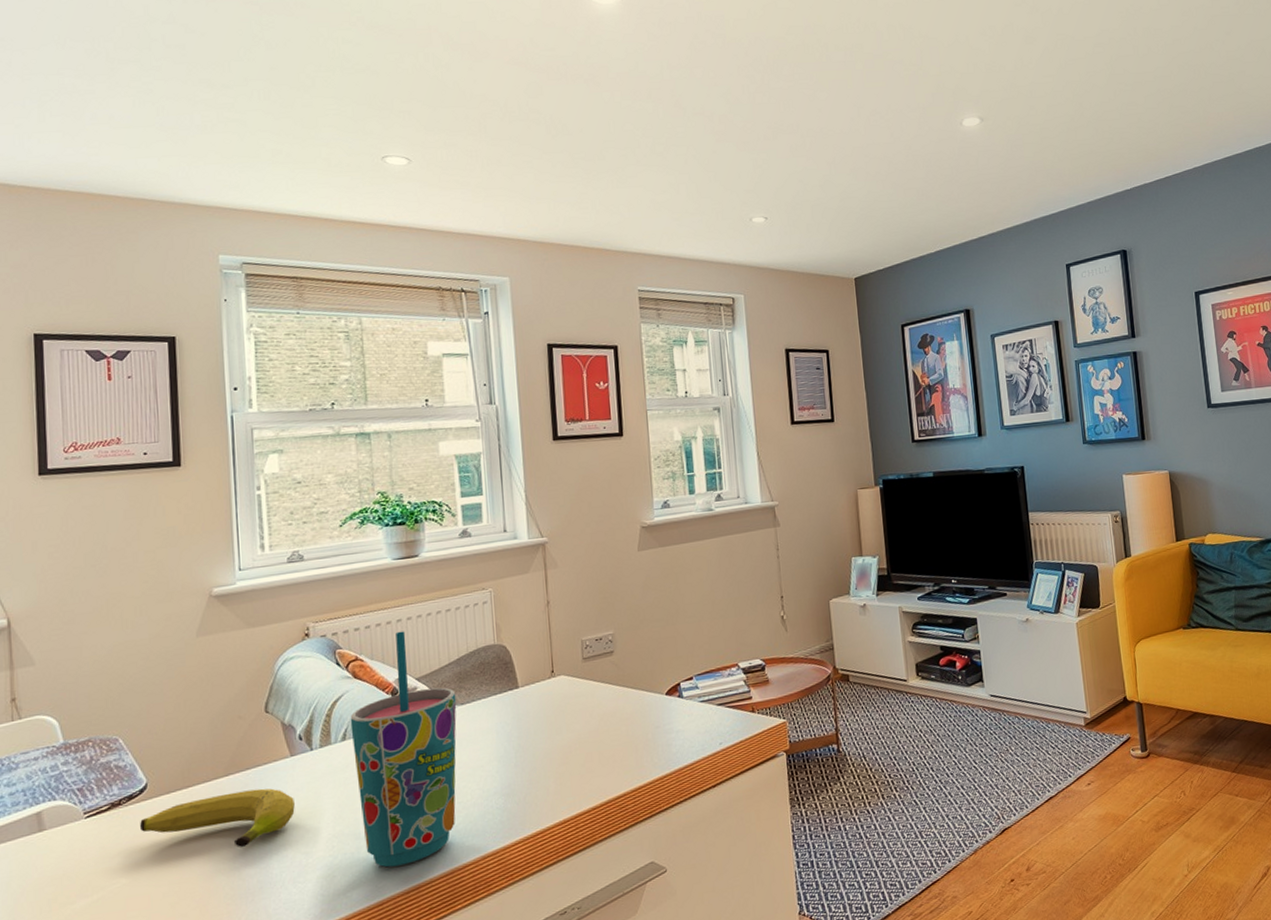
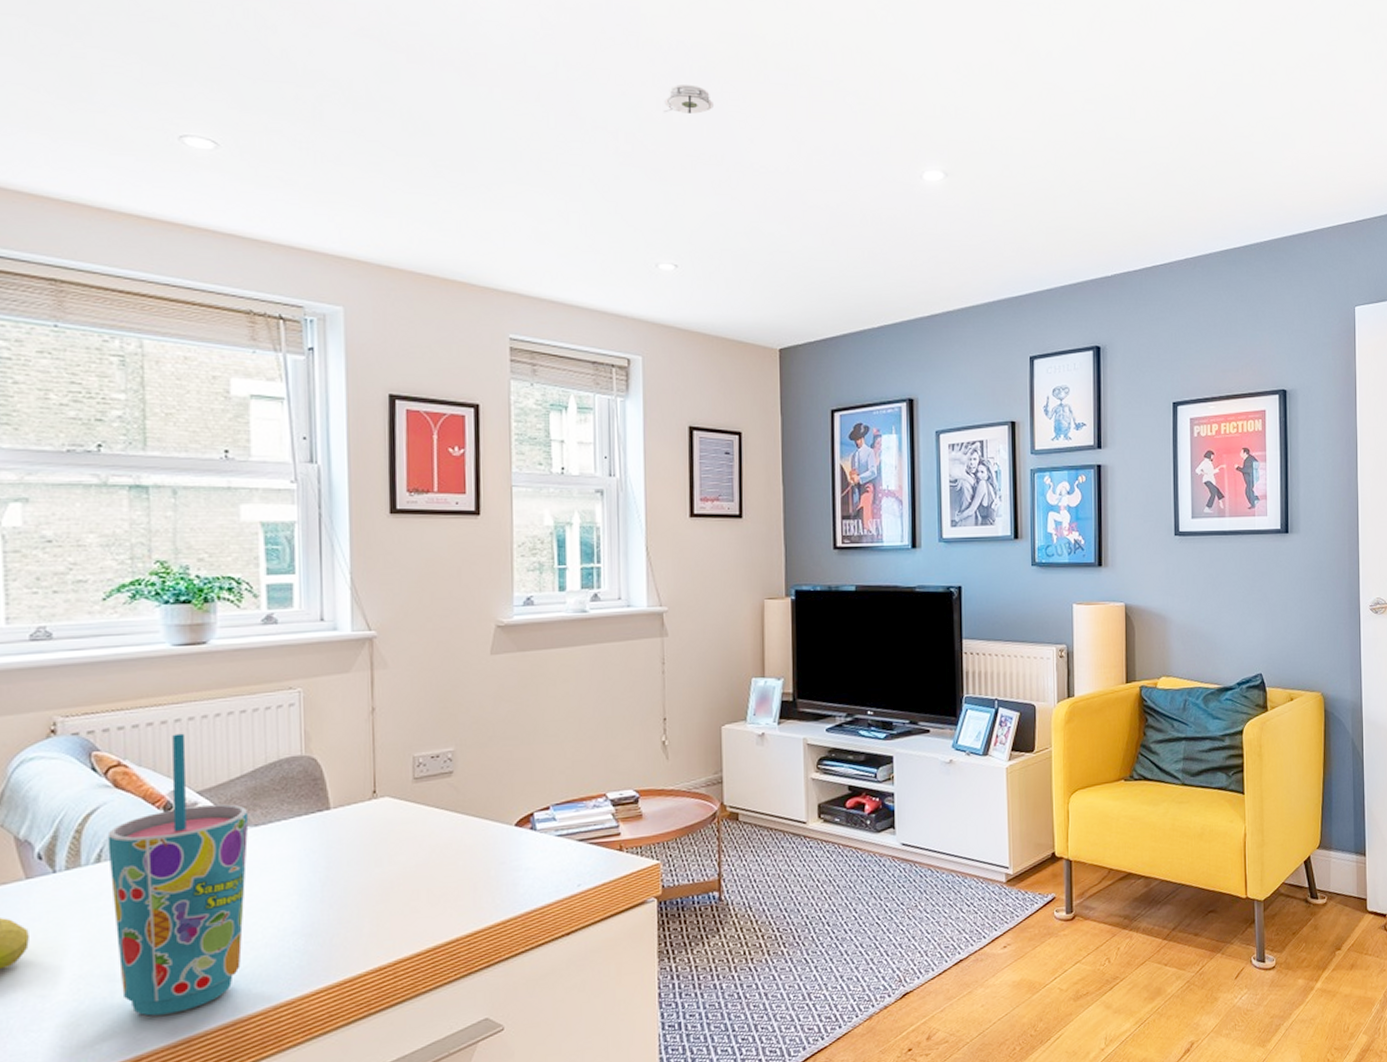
smoke detector: none [747,71,787,95] -> present [663,84,713,114]

